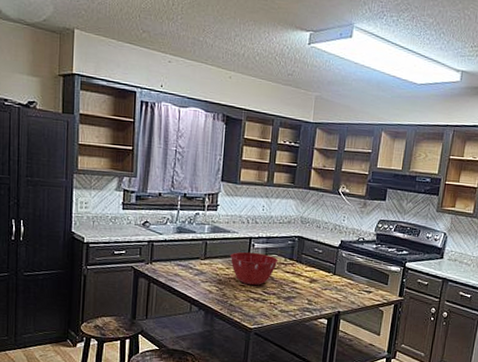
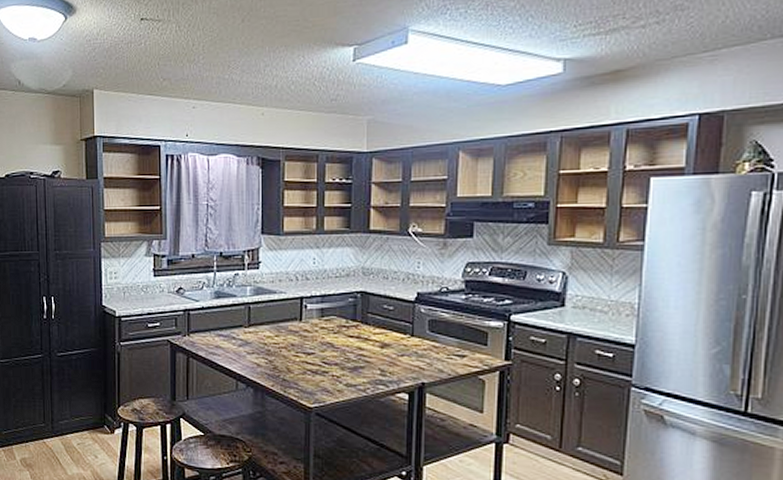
mixing bowl: present [230,251,278,286] -> none [278,314,338,355]

